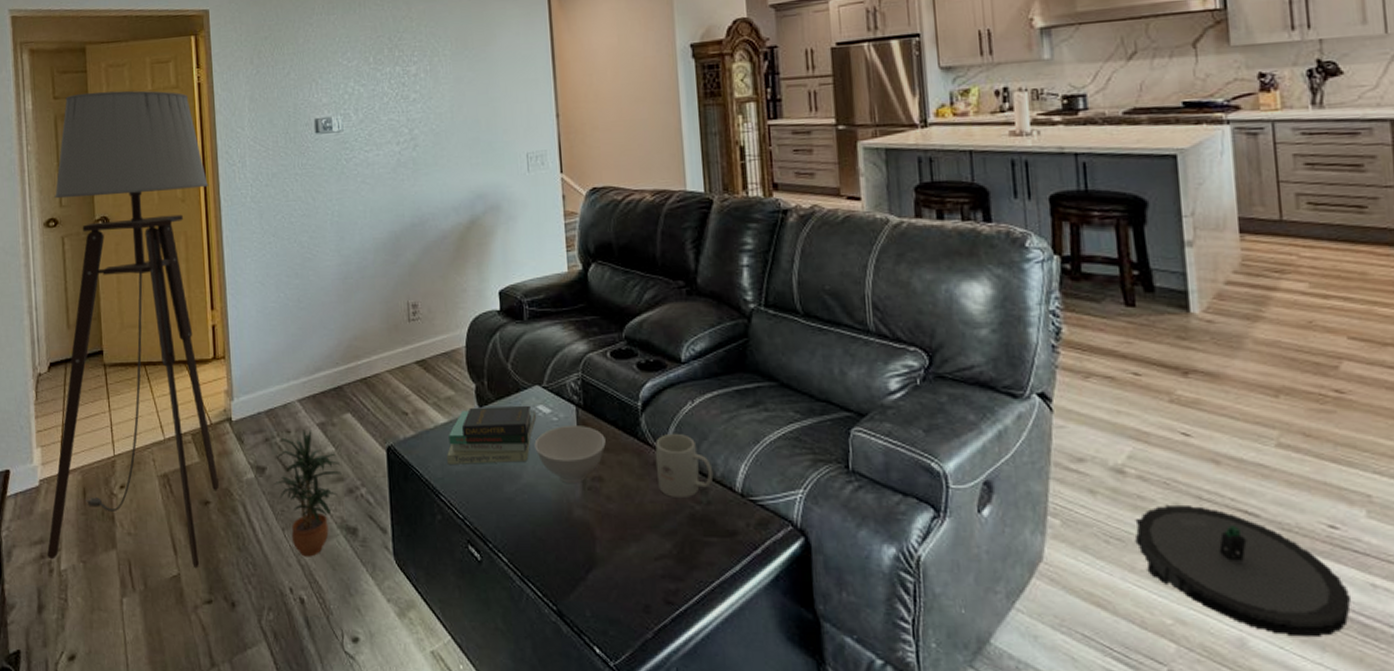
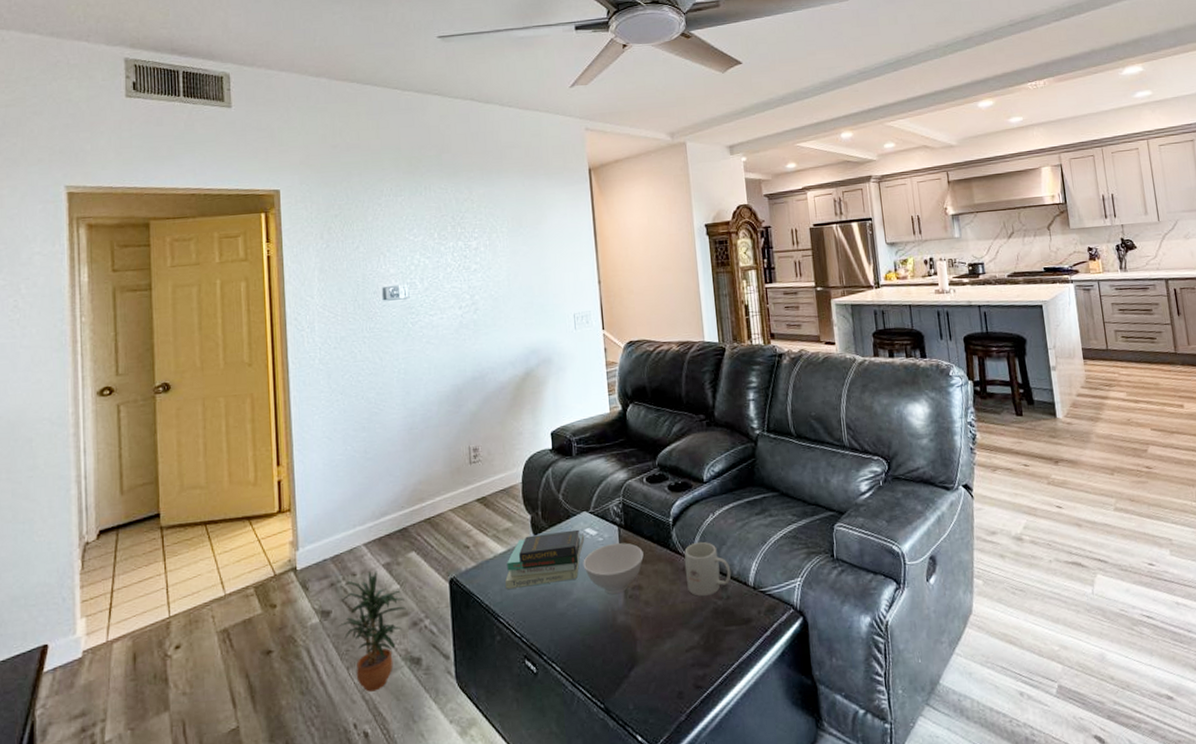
floor lamp: present [46,90,220,569] -> none [88,263,283,732]
robot vacuum: present [1134,506,1352,638] -> none [1031,559,1166,648]

